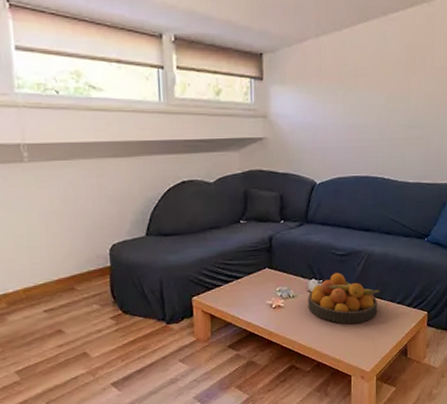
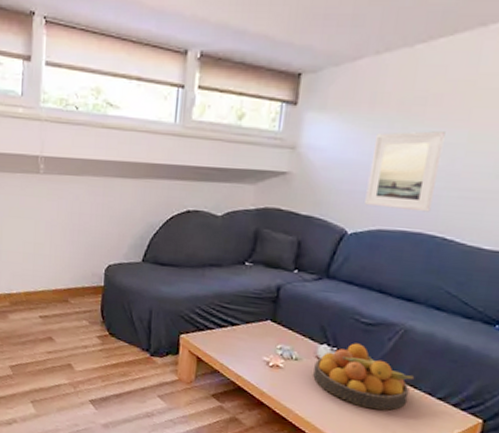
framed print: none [325,96,372,160] -> present [365,131,445,212]

